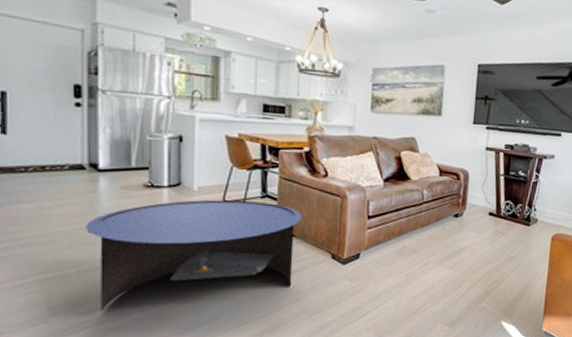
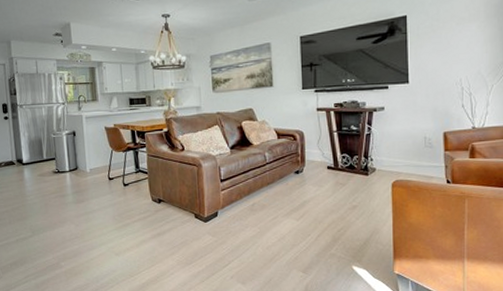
coffee table: present [85,199,303,312] -> none [18,176,169,270]

